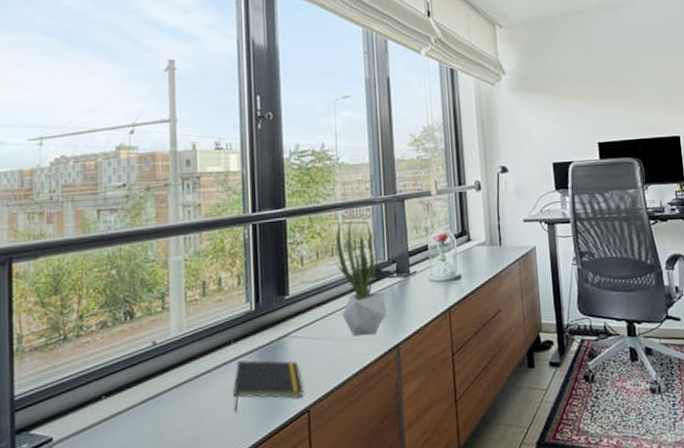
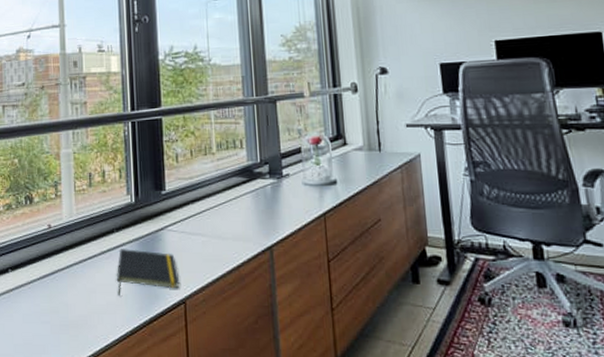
potted plant: present [335,220,386,336] -> none [208,120,259,235]

